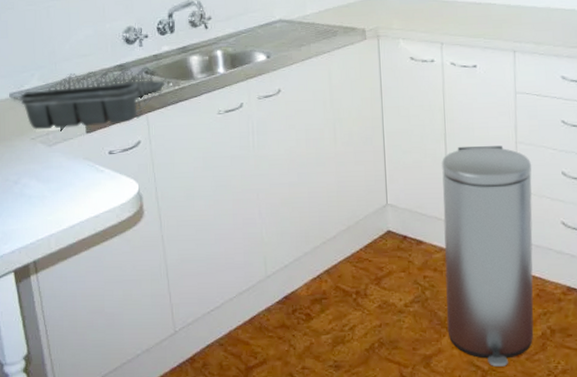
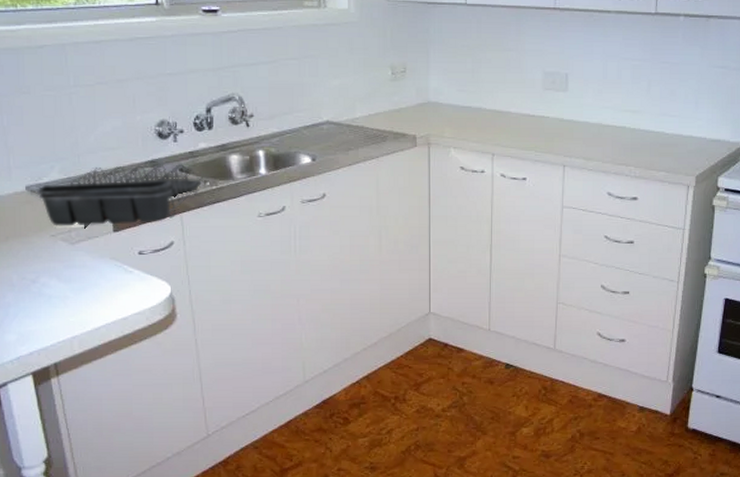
pedal bin: present [442,146,534,368] -> none [482,257,574,468]

